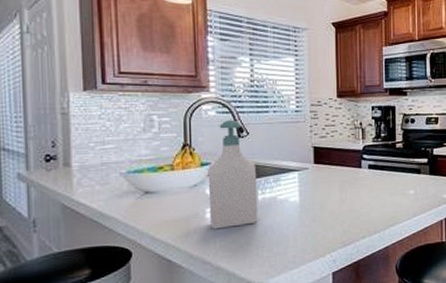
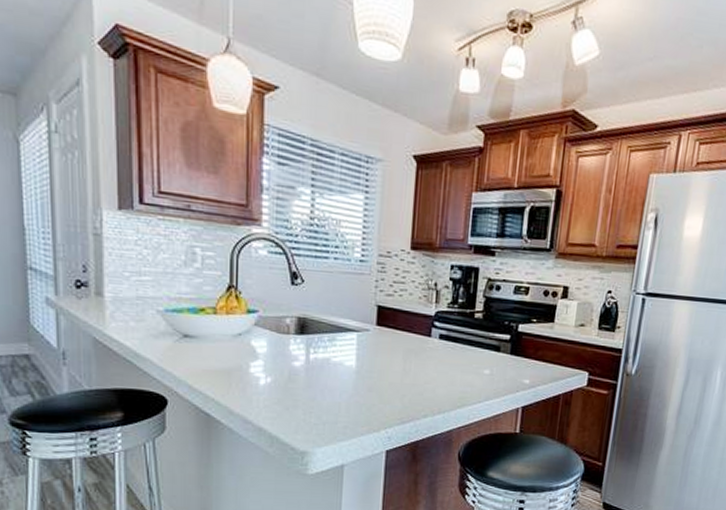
soap bottle: present [208,120,258,230] -> none [254,262,310,387]

